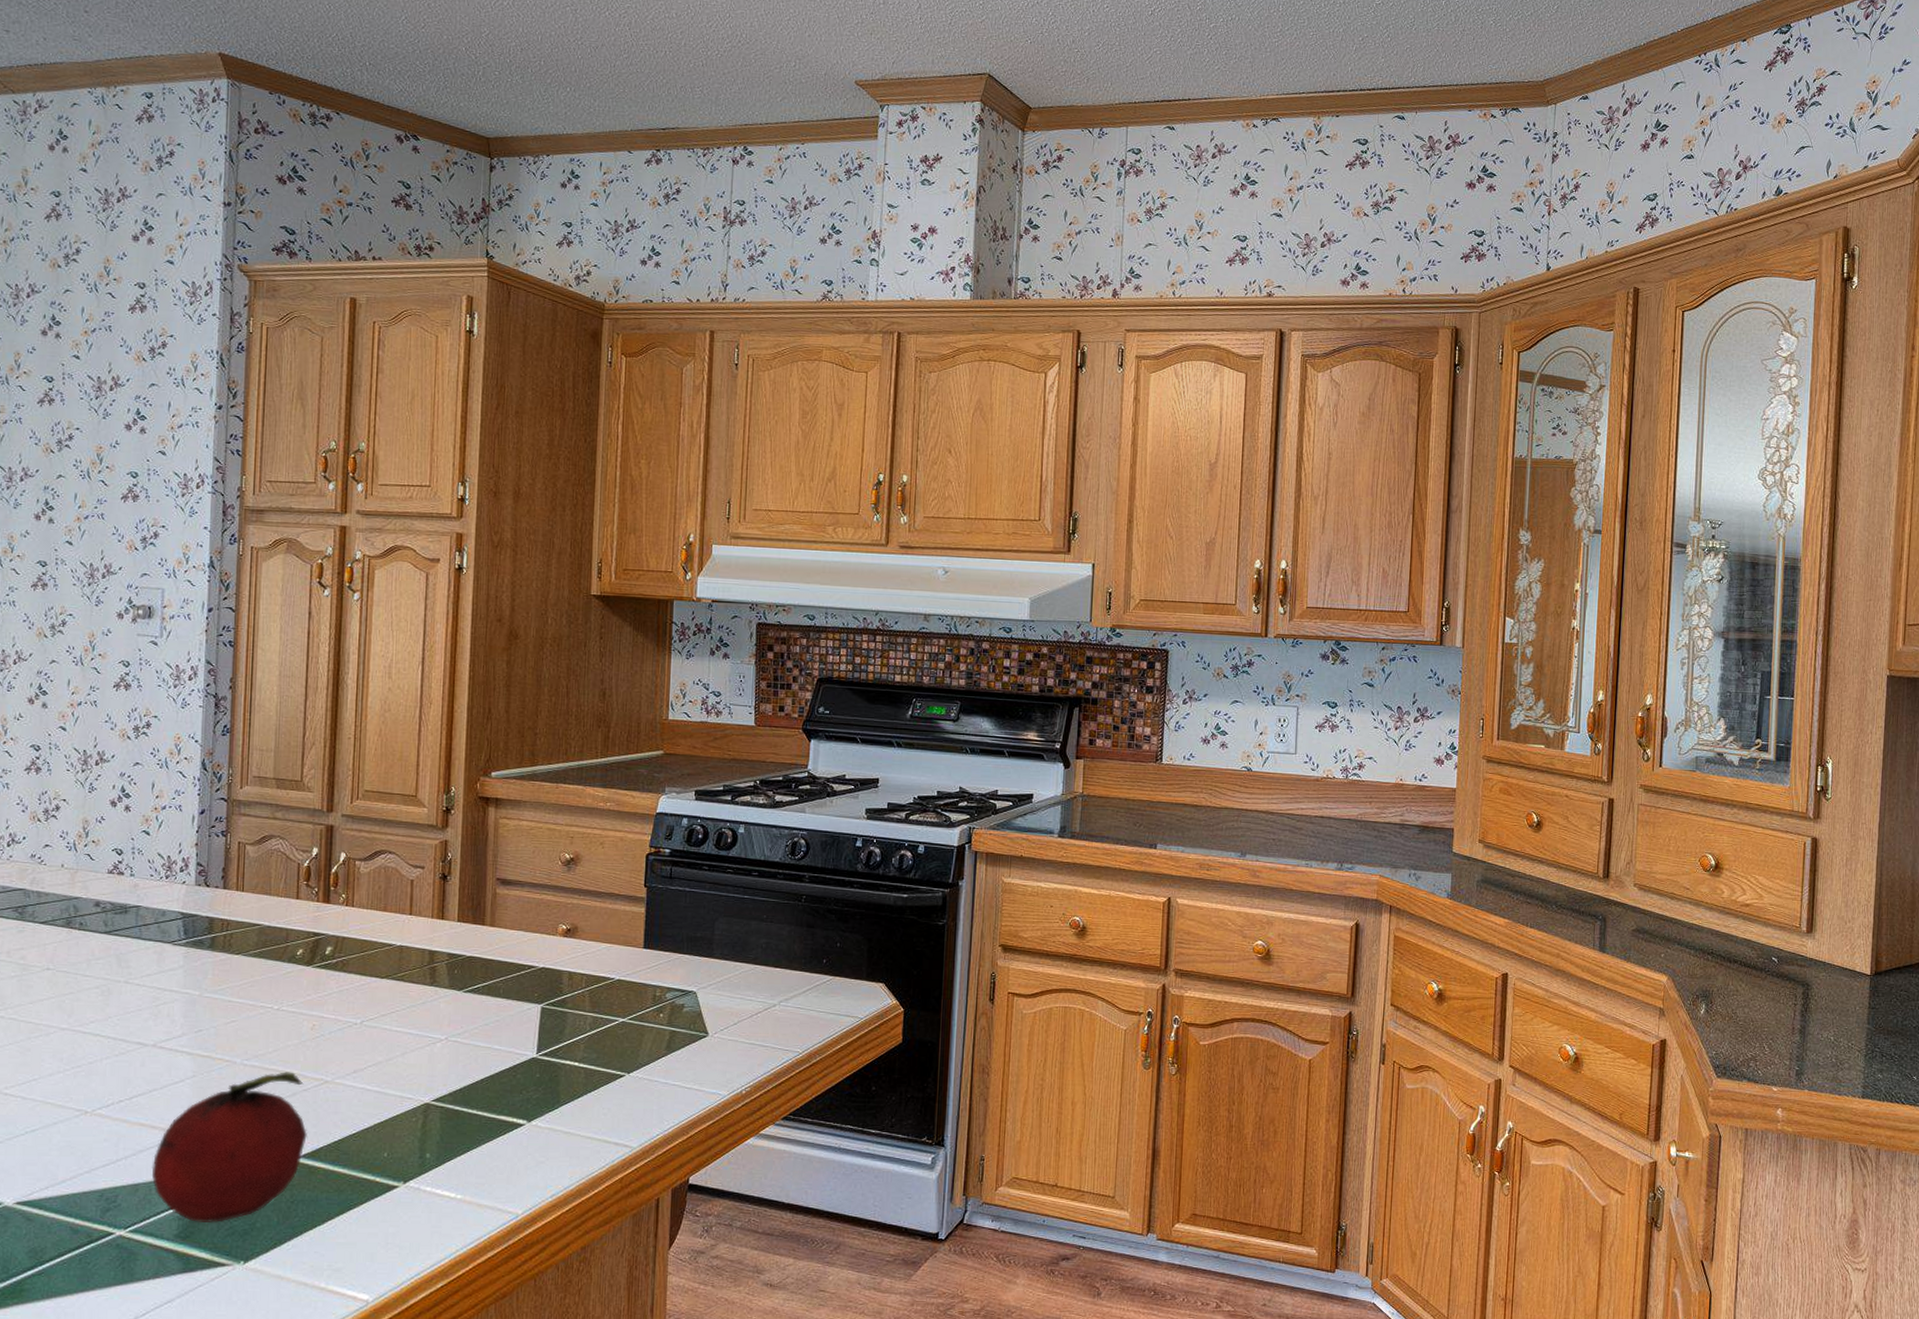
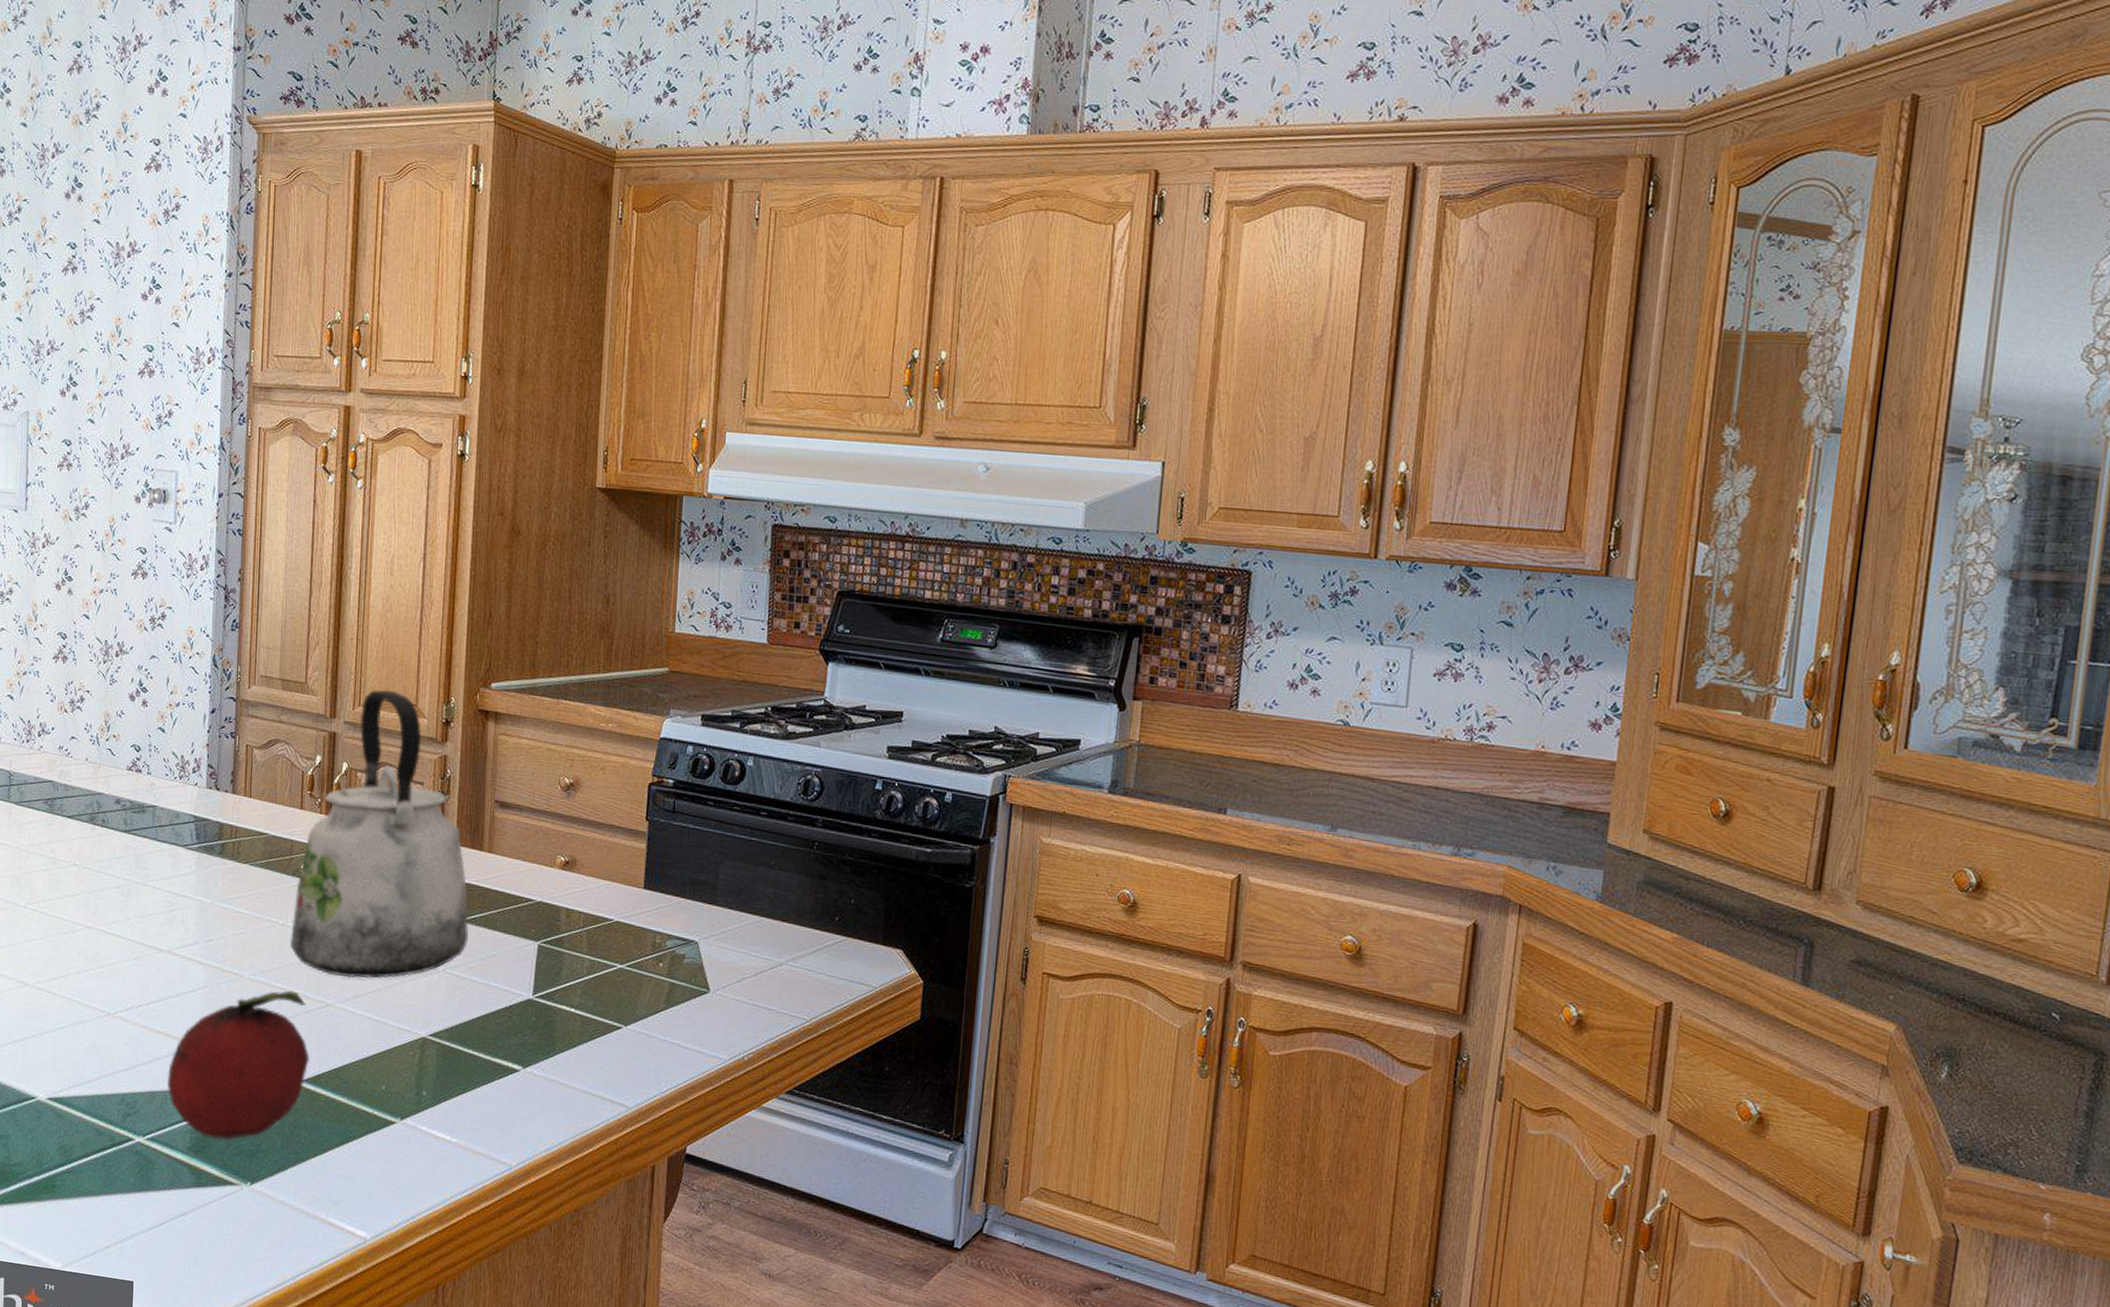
kettle: none [285,783,472,1054] -> present [289,689,469,979]

